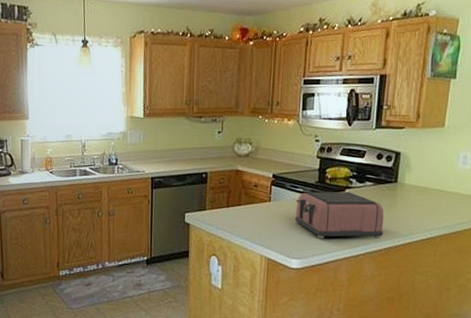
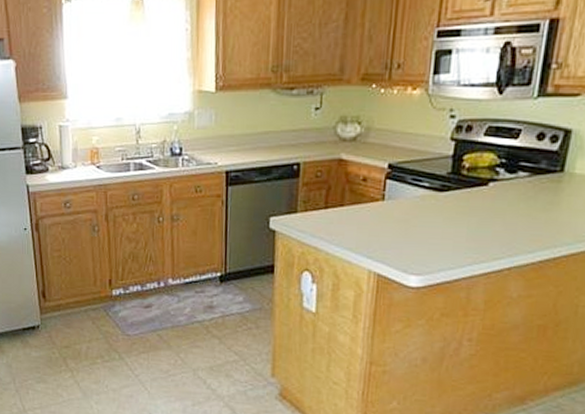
toaster: present [294,191,384,239] -> none [416,185,542,249]

